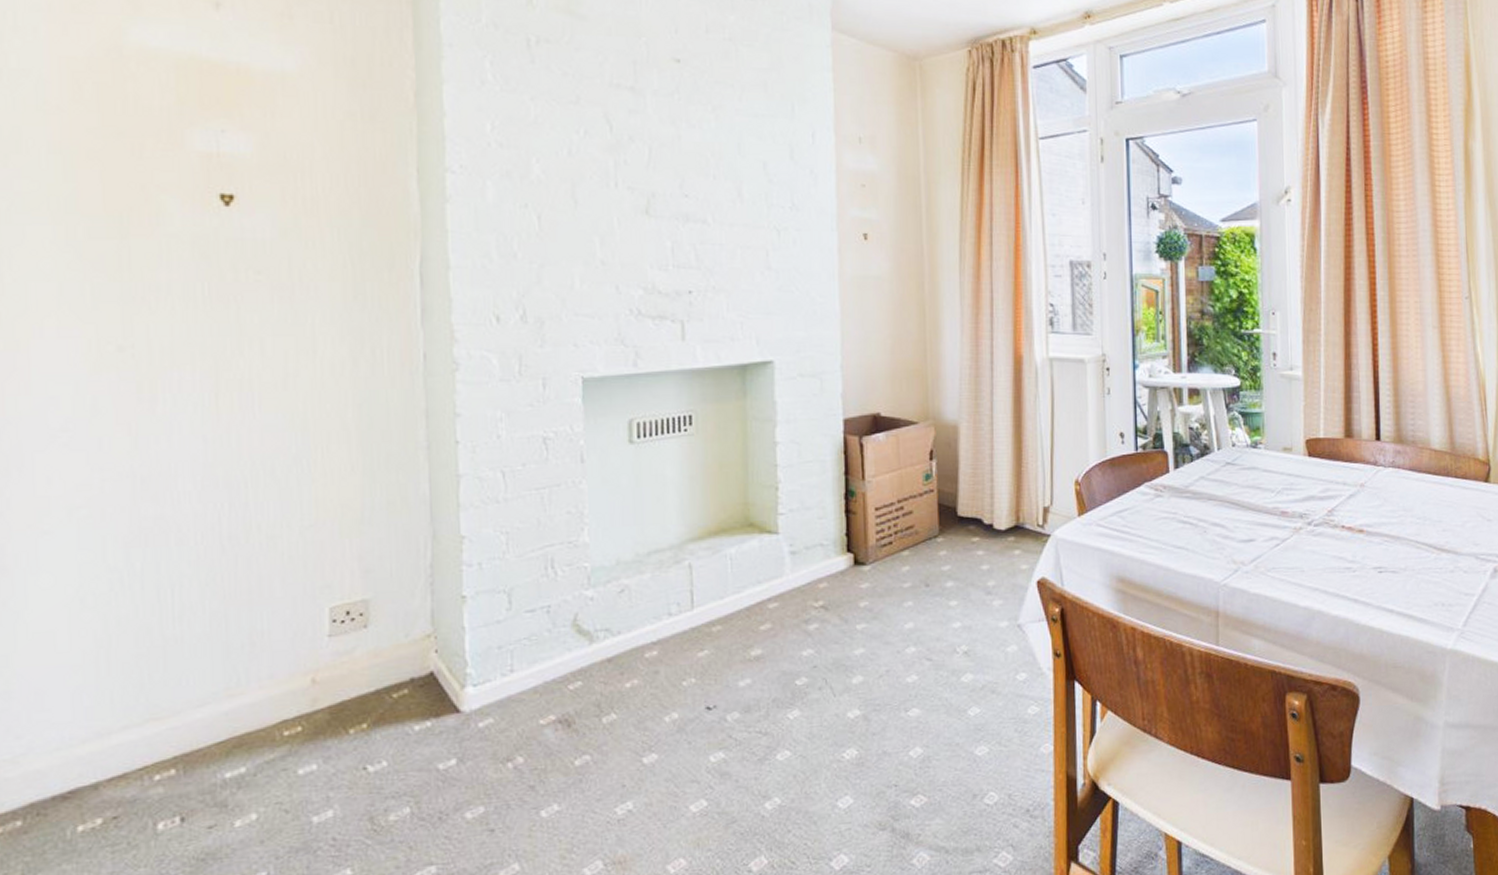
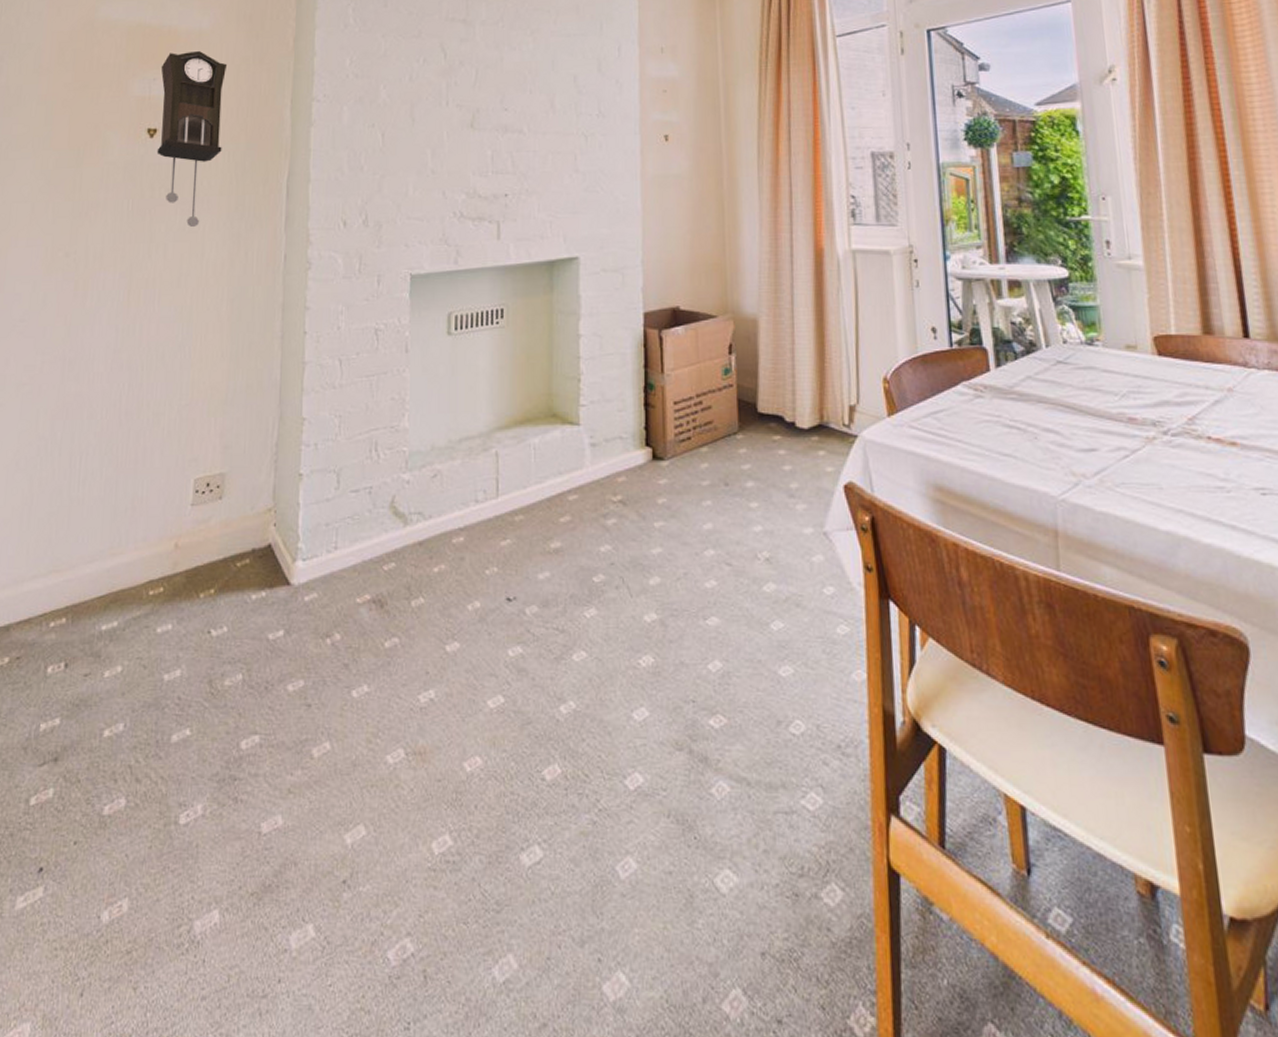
pendulum clock: none [230,98,328,319] -> present [156,51,228,228]

